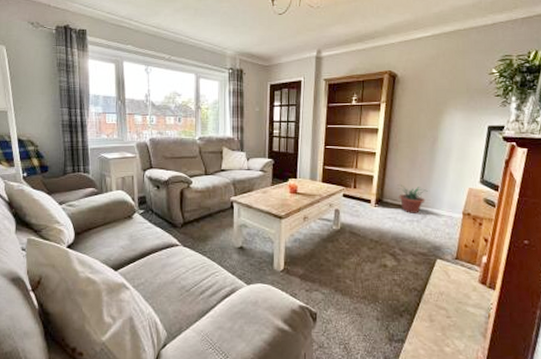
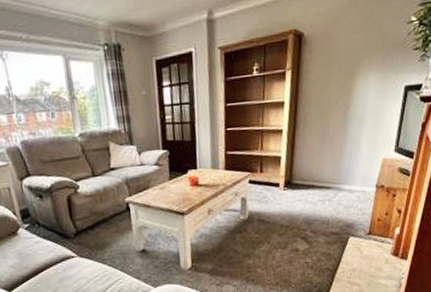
potted plant: present [397,184,428,213] -> none [307,162,340,193]

